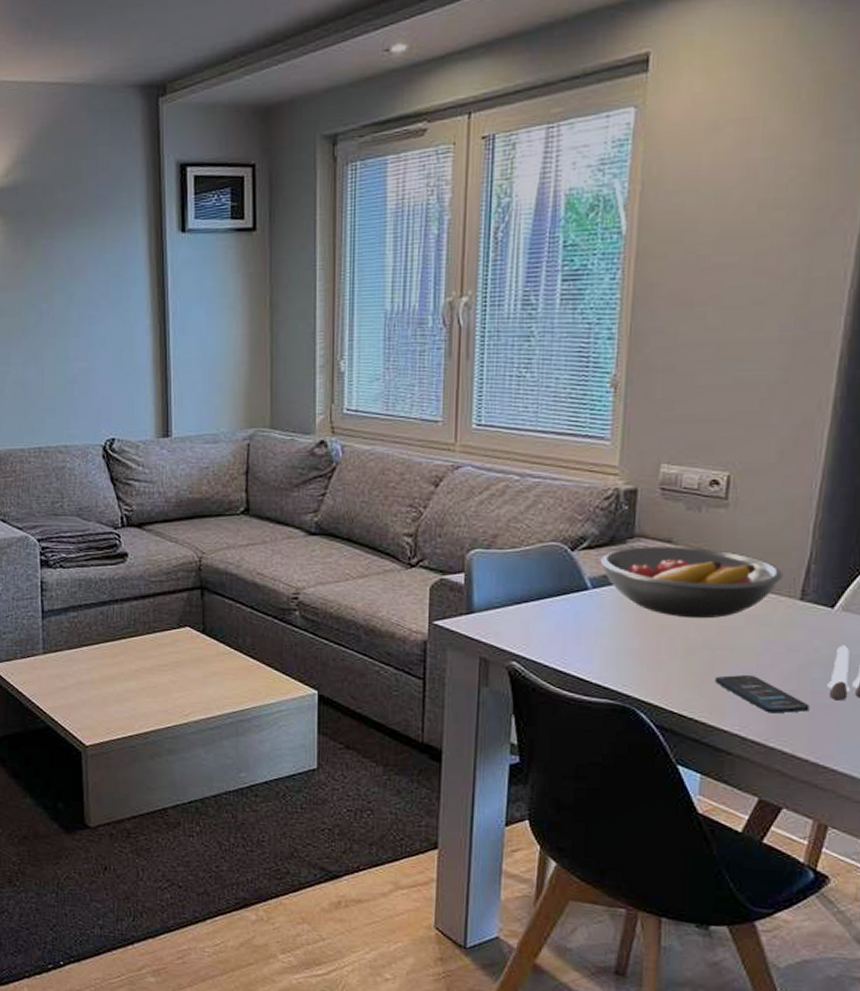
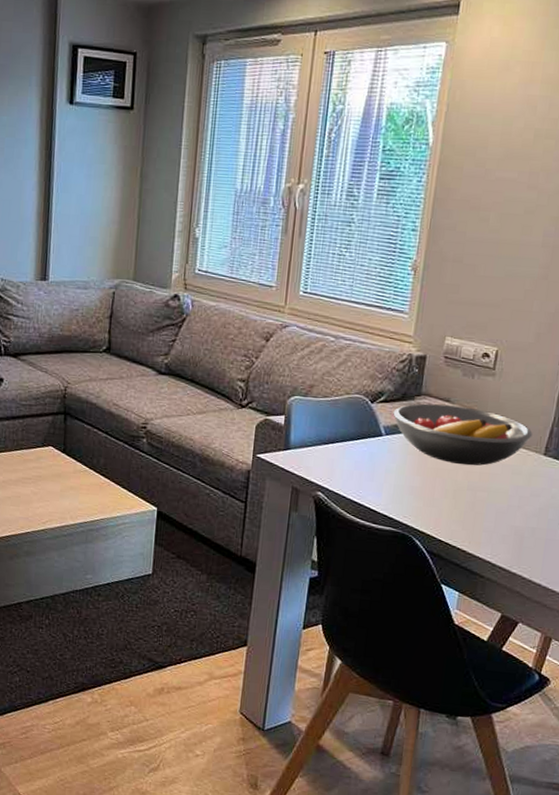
smartphone: present [715,674,810,714] -> none [475,512,545,546]

